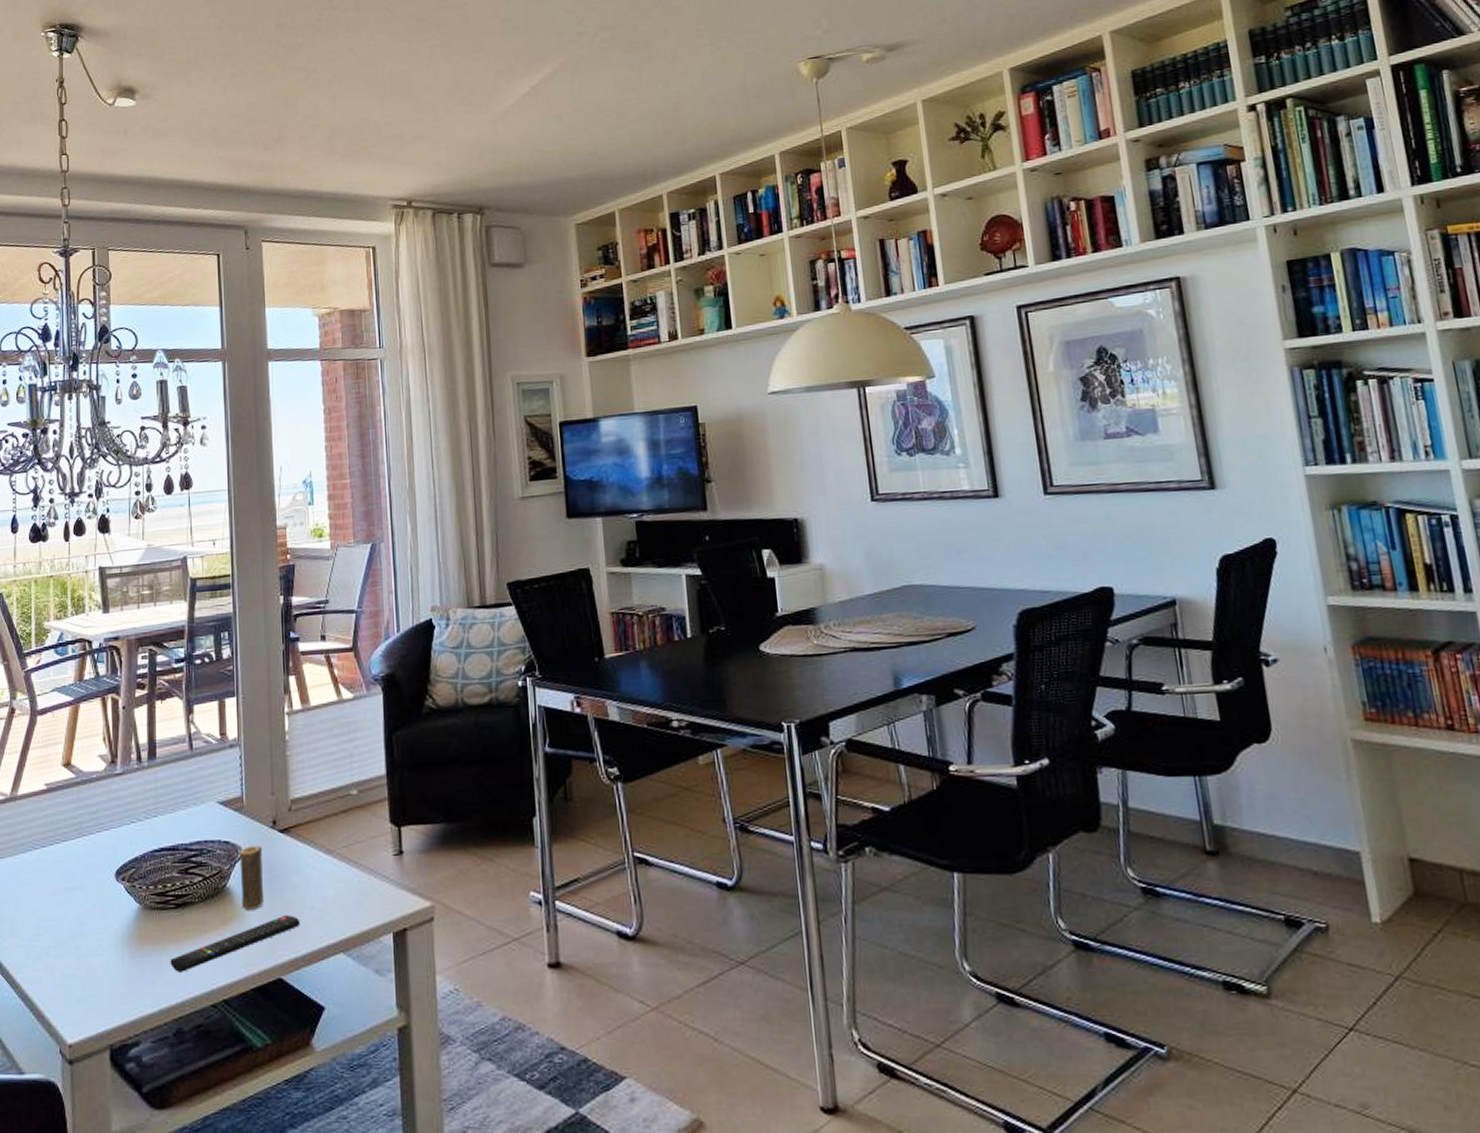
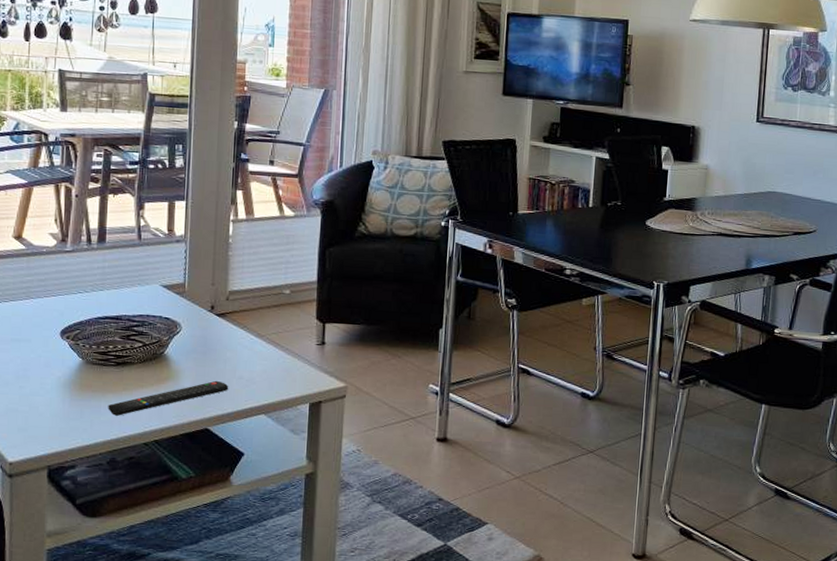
candle: present [239,845,265,910] -> none [176,323,199,374]

